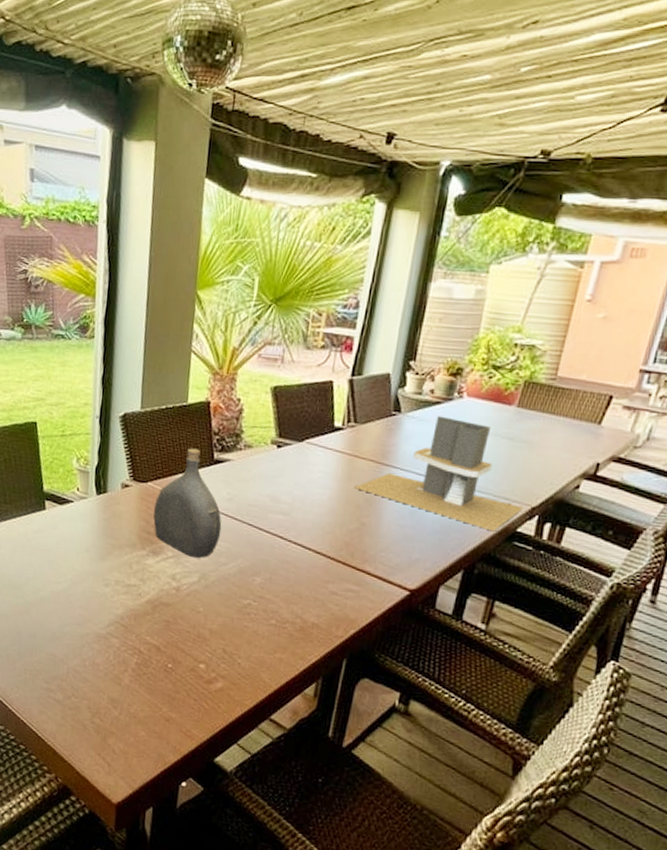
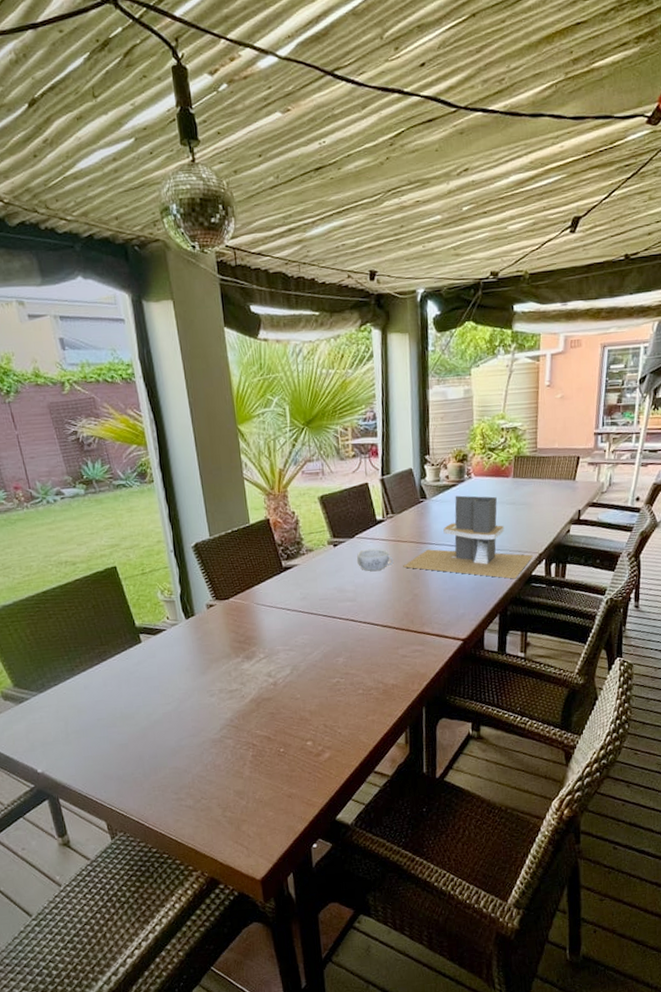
water jug: present [153,448,222,558] -> none [239,561,302,654]
decorative bowl: none [301,458,345,486] -> present [357,548,394,571]

